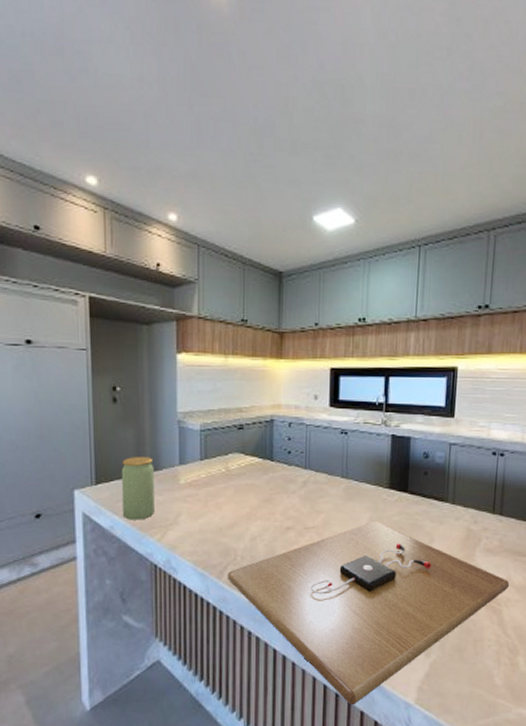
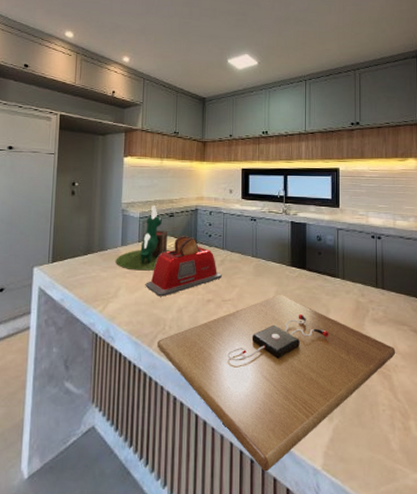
jar: present [121,457,155,520] -> none [71,239,101,294]
plant pot: none [173,415,242,494] -> present [116,205,171,271]
toaster: none [211,451,304,524] -> present [145,235,222,297]

